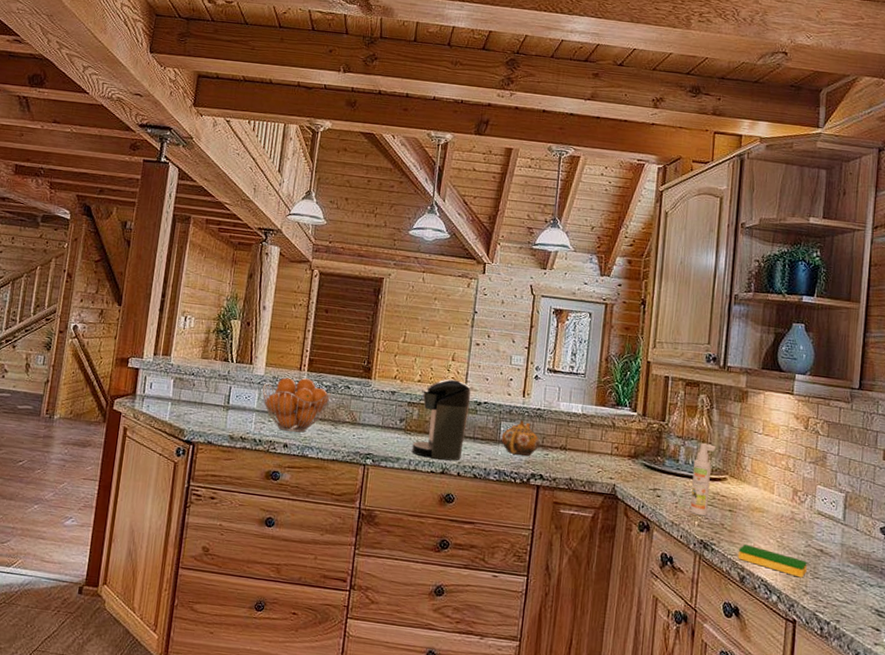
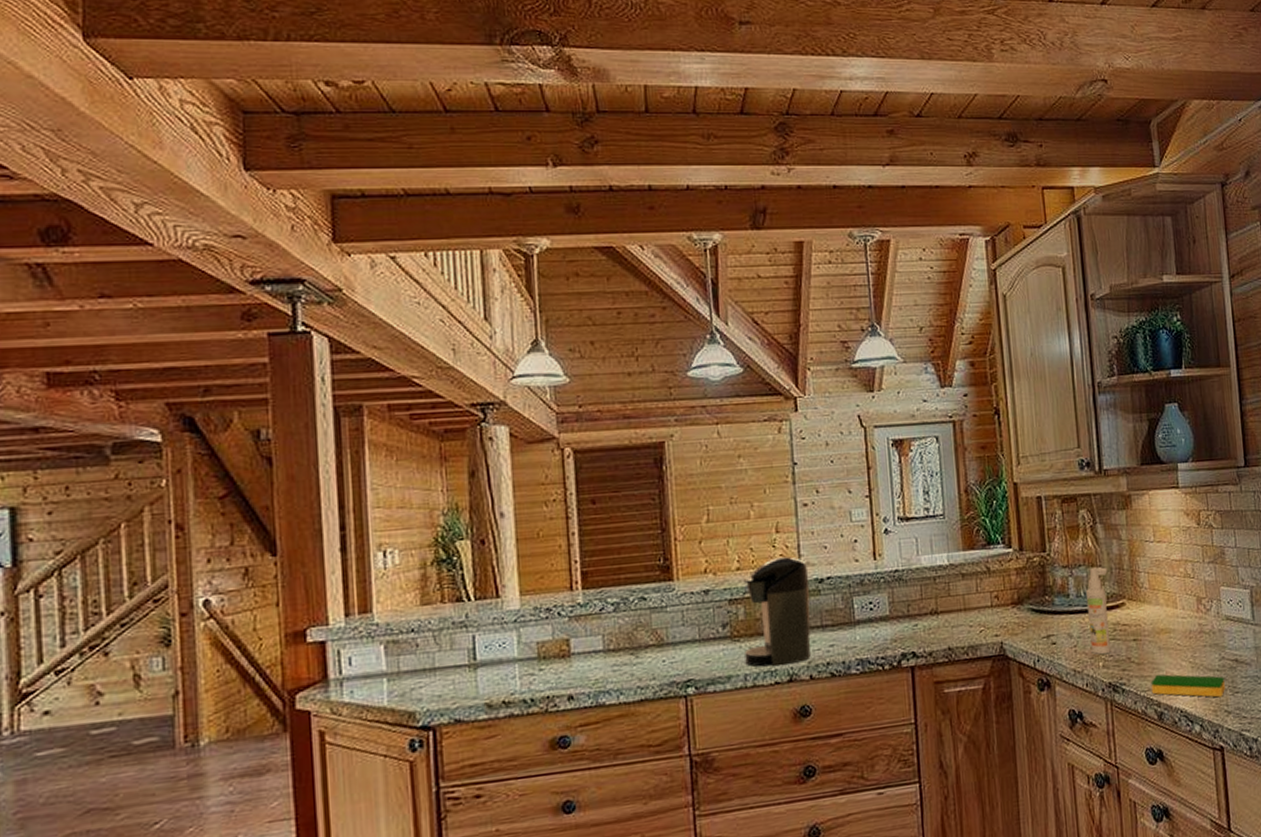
fruit basket: present [262,377,331,433] -> none [522,599,622,679]
teapot: present [501,420,540,456] -> none [856,589,905,635]

